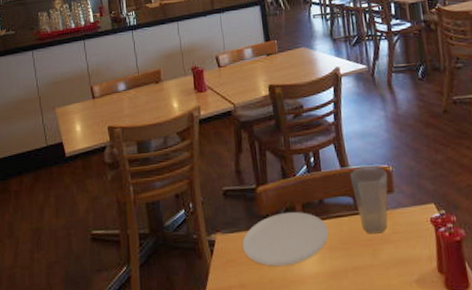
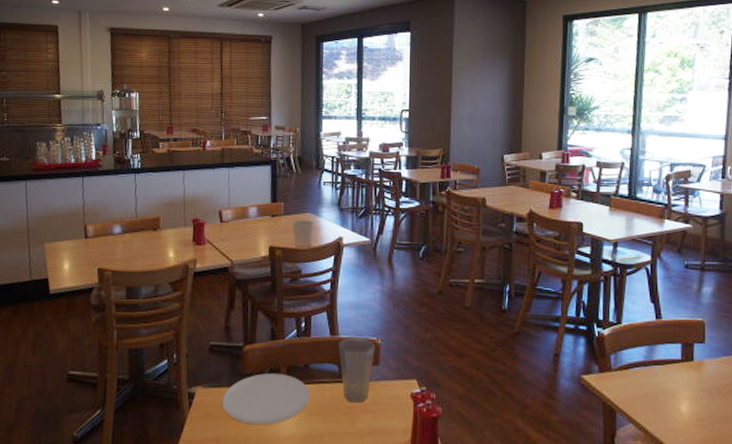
dixie cup: none [288,54,310,83] -> present [292,220,314,248]

